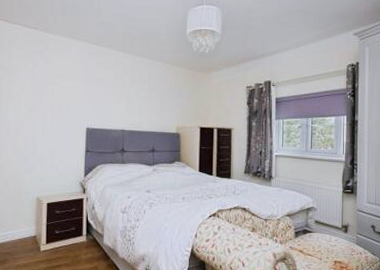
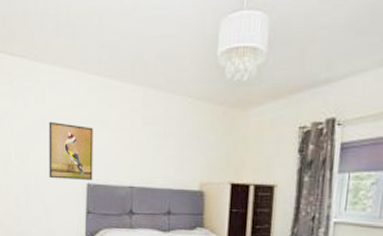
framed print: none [54,78,92,125] -> present [48,121,93,180]

